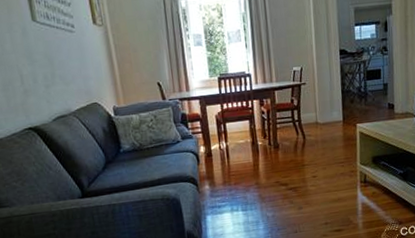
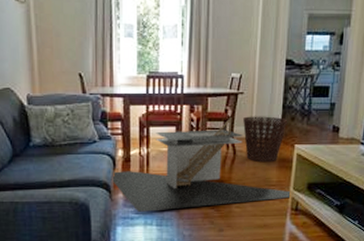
coffee table: none [196,105,358,200] -> present [111,116,290,212]
basket: none [308,101,348,143] -> present [243,116,288,163]

